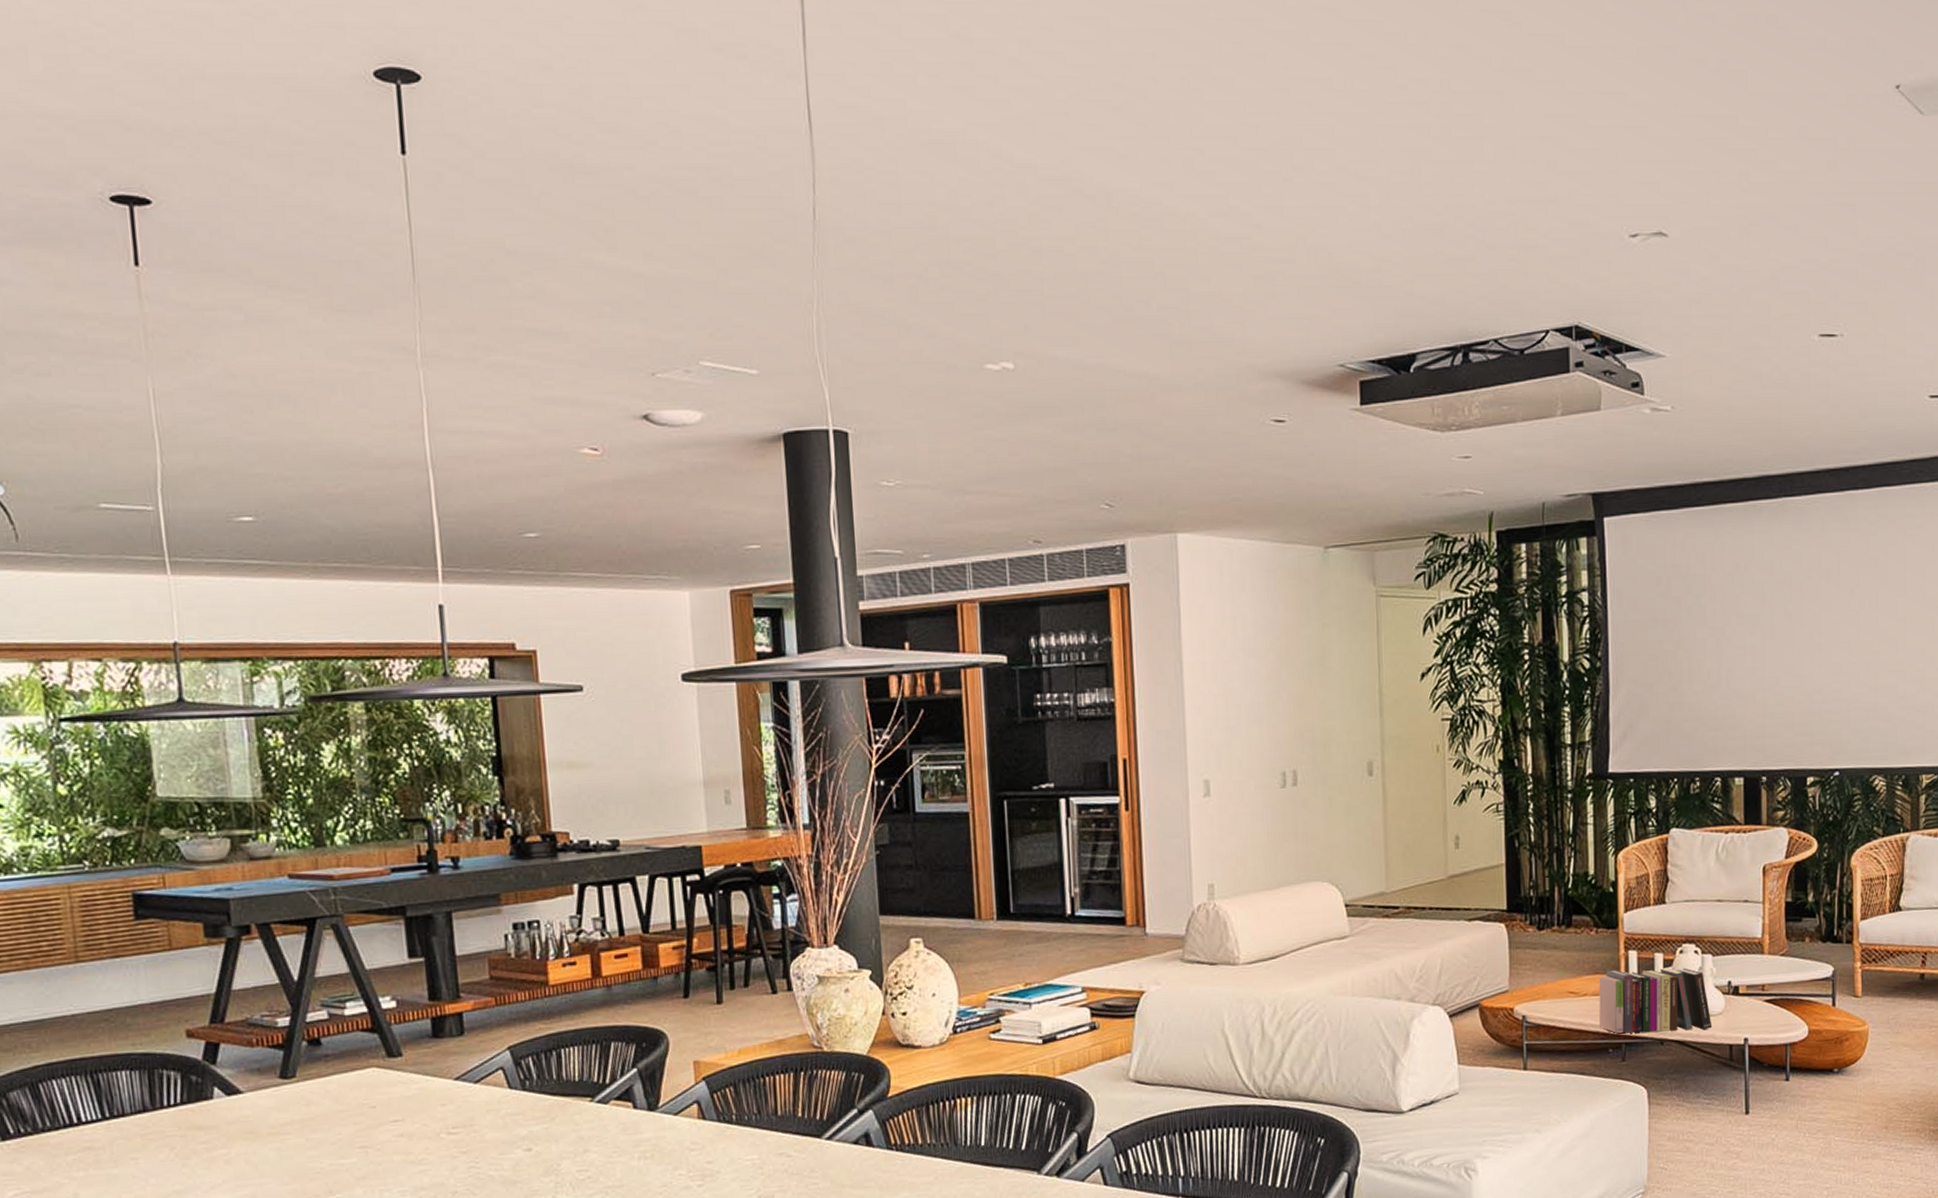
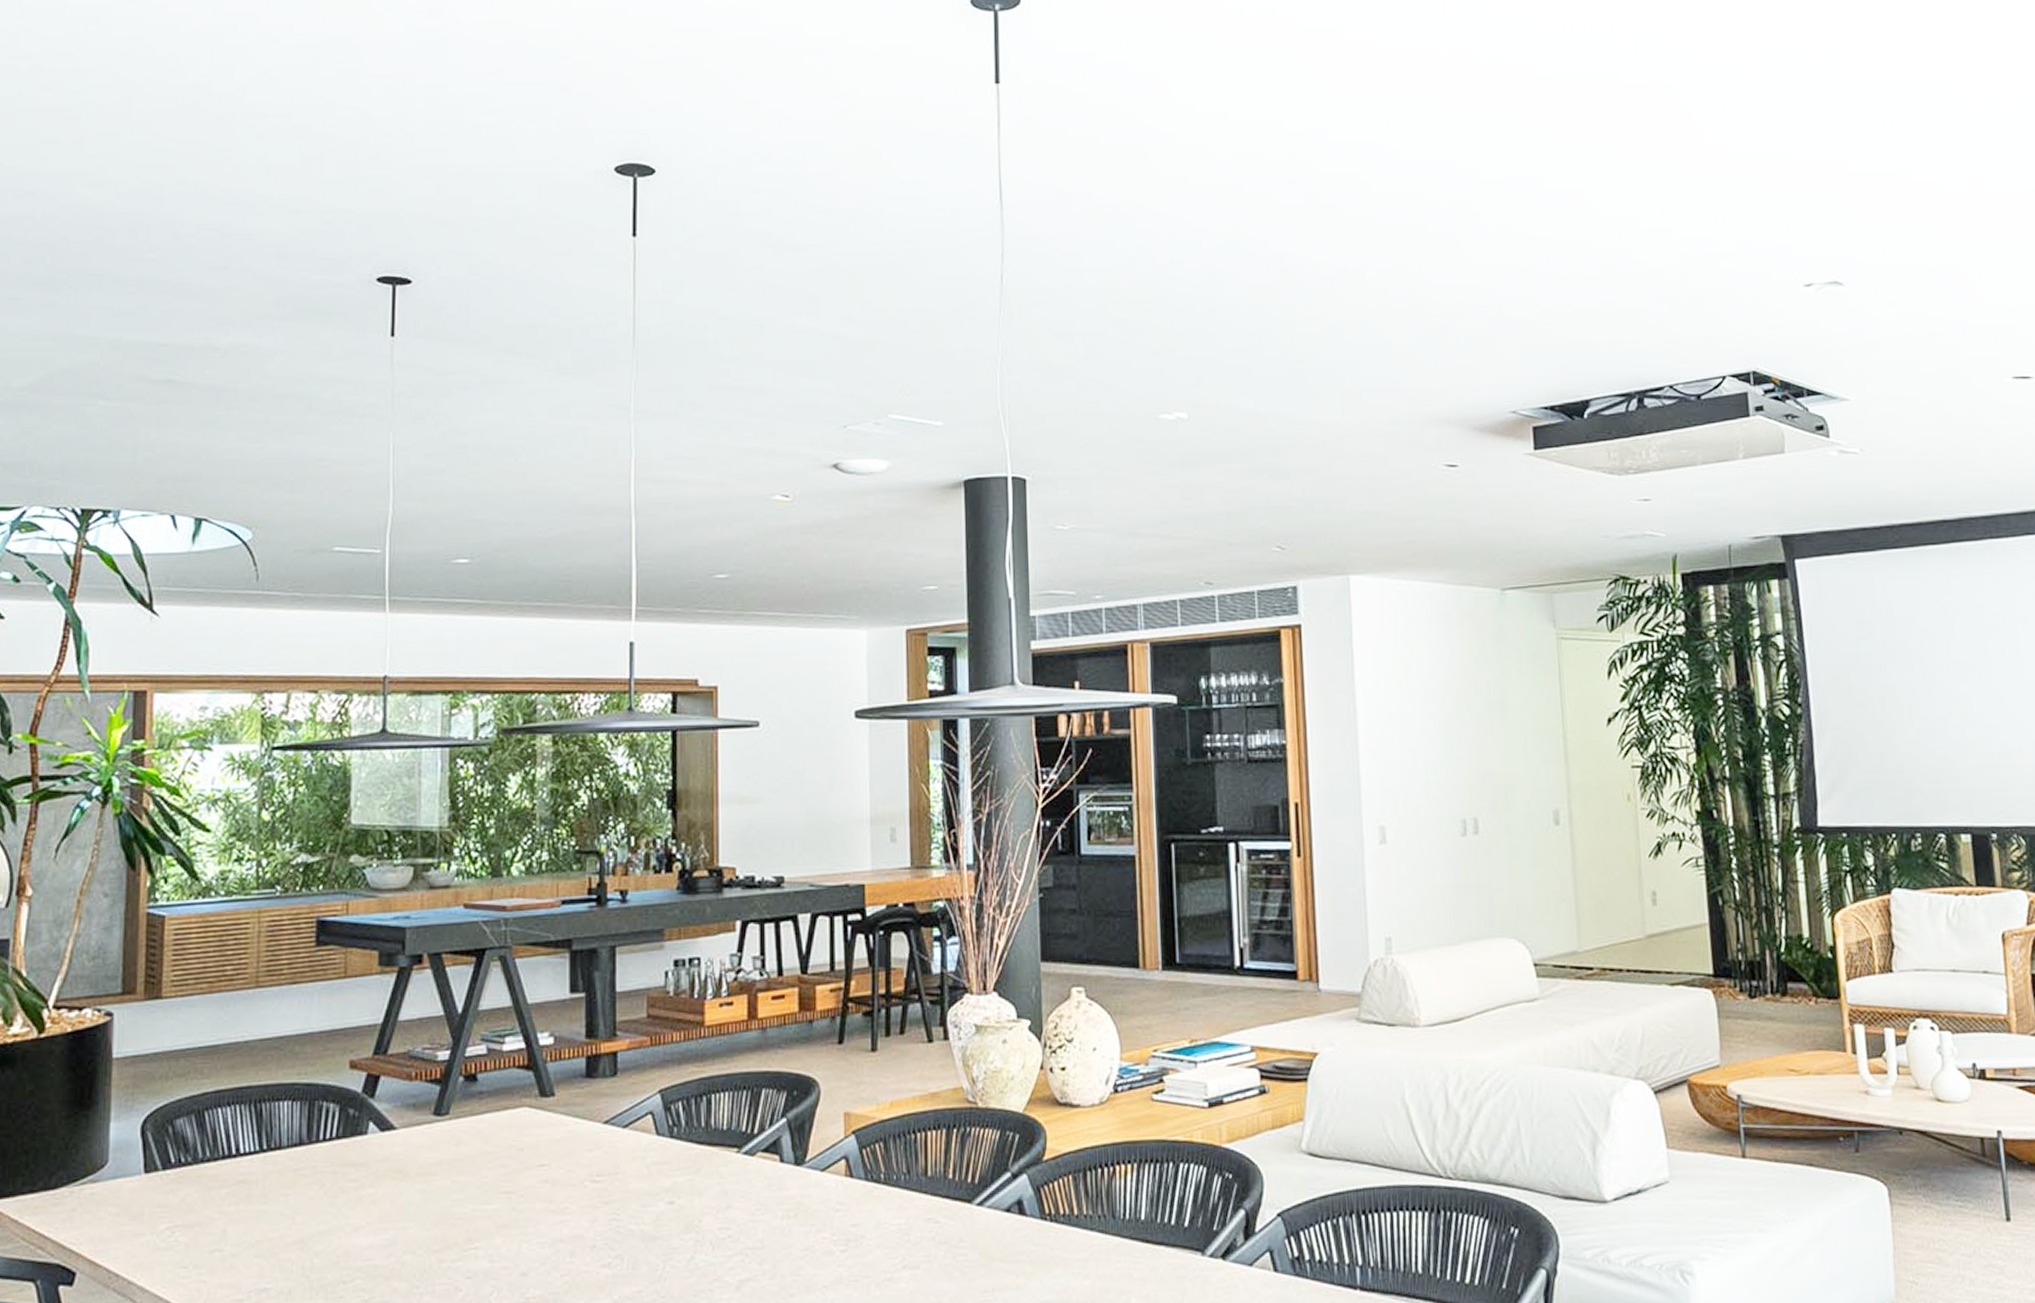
books: present [1599,968,1713,1034] -> none [1822,1045,1958,1120]

